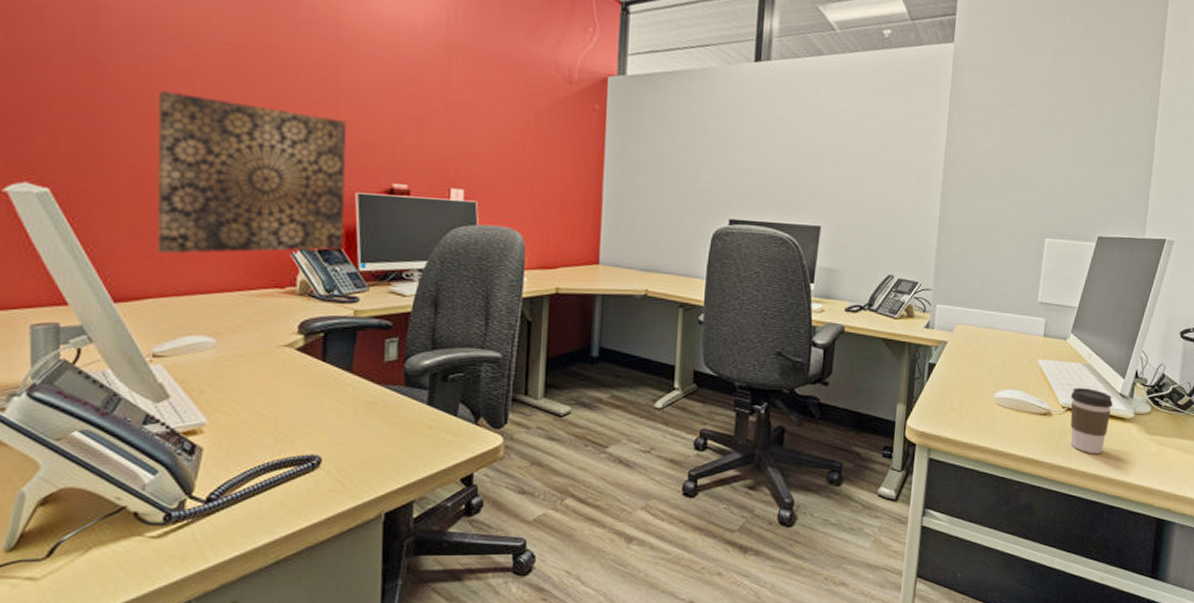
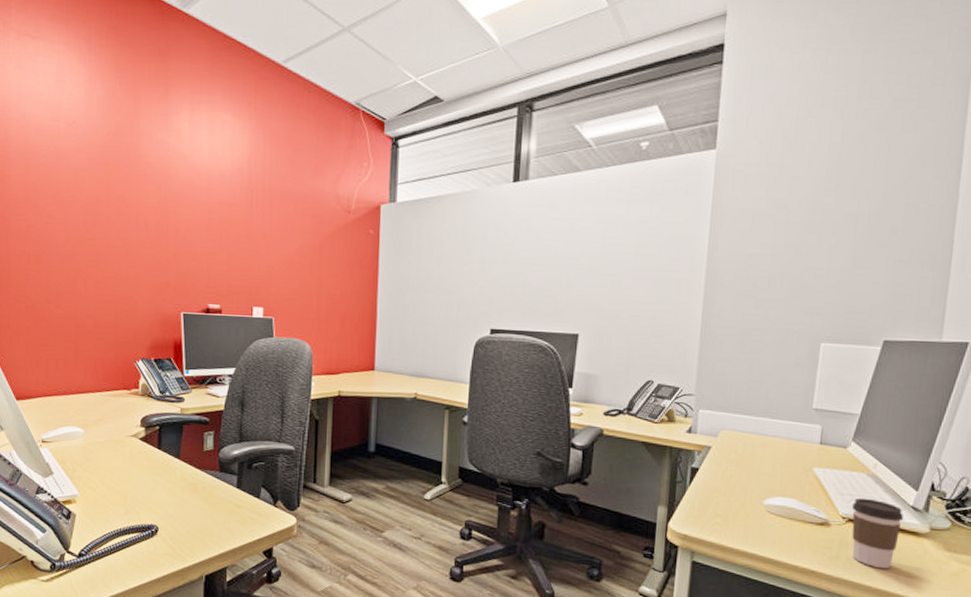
wall art: present [156,90,347,254] -> none [43,237,175,363]

